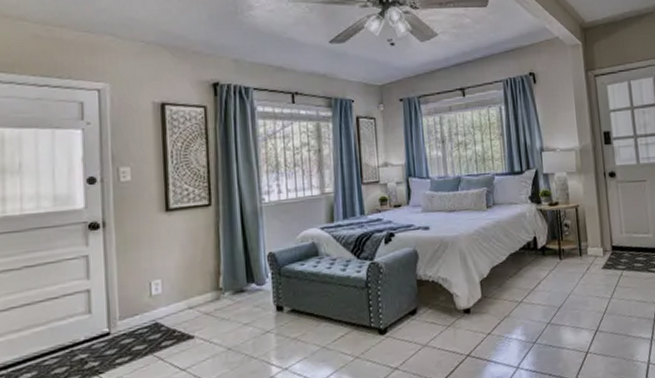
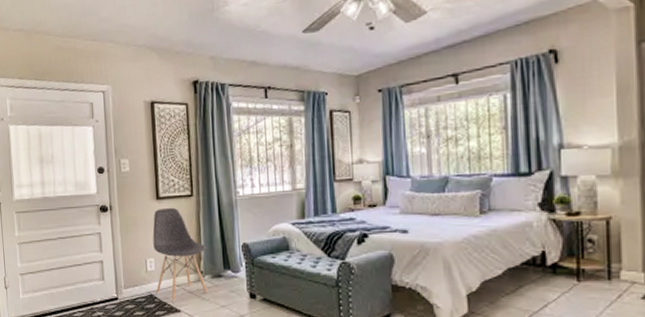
chair: none [160,219,228,328] -> present [152,207,207,302]

